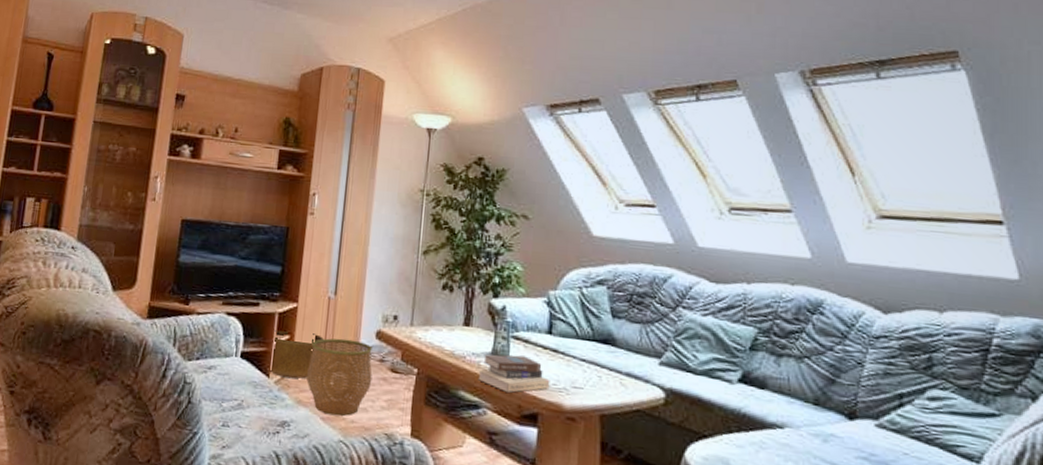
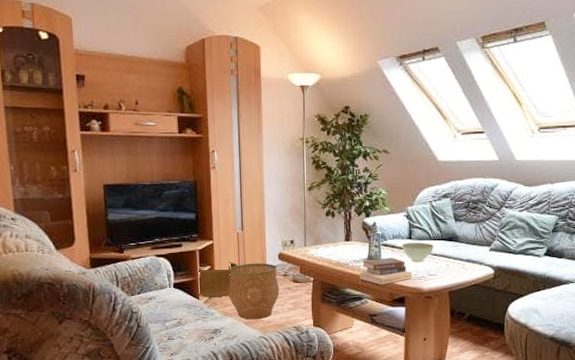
bowl: none [537,338,582,369] -> present [401,243,434,263]

